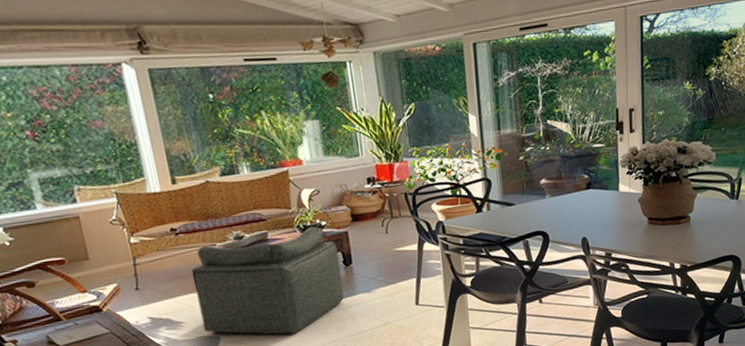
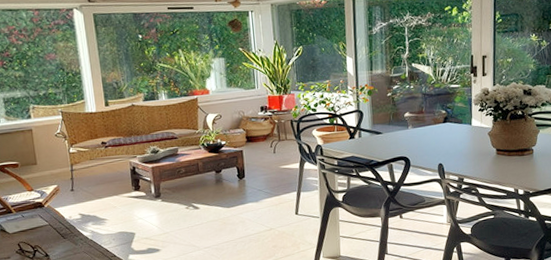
armchair: present [191,226,344,335] -> none [115,145,237,234]

